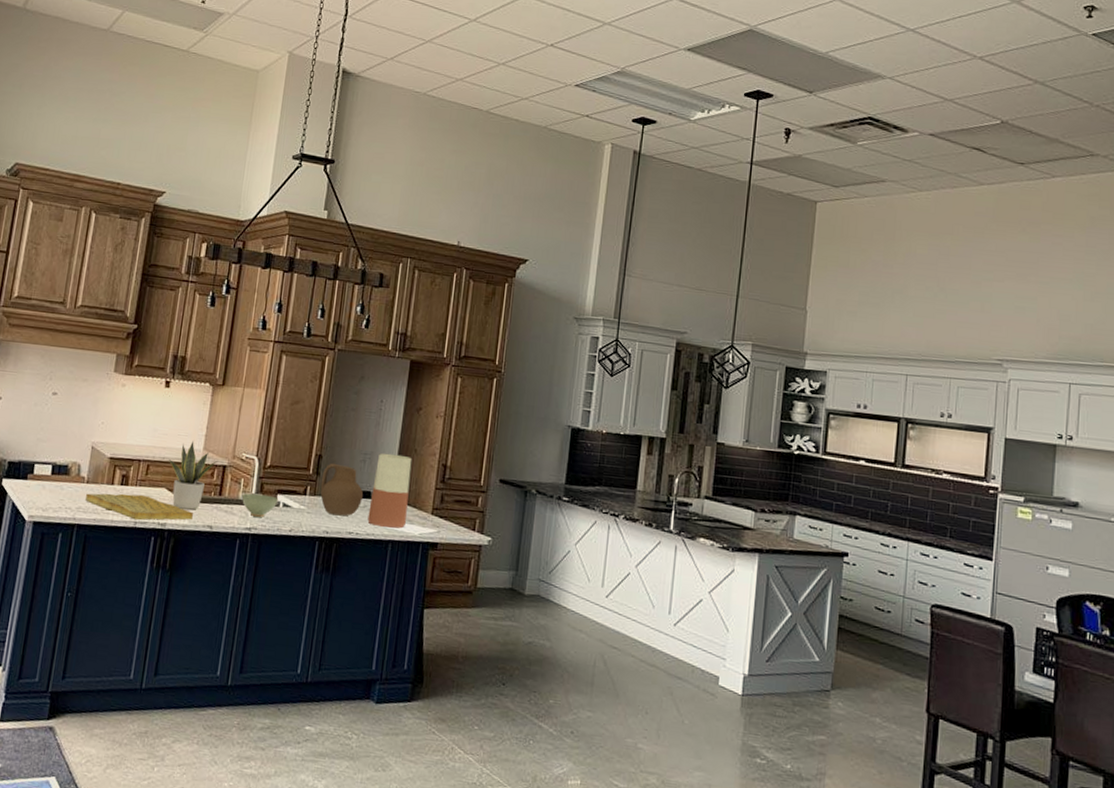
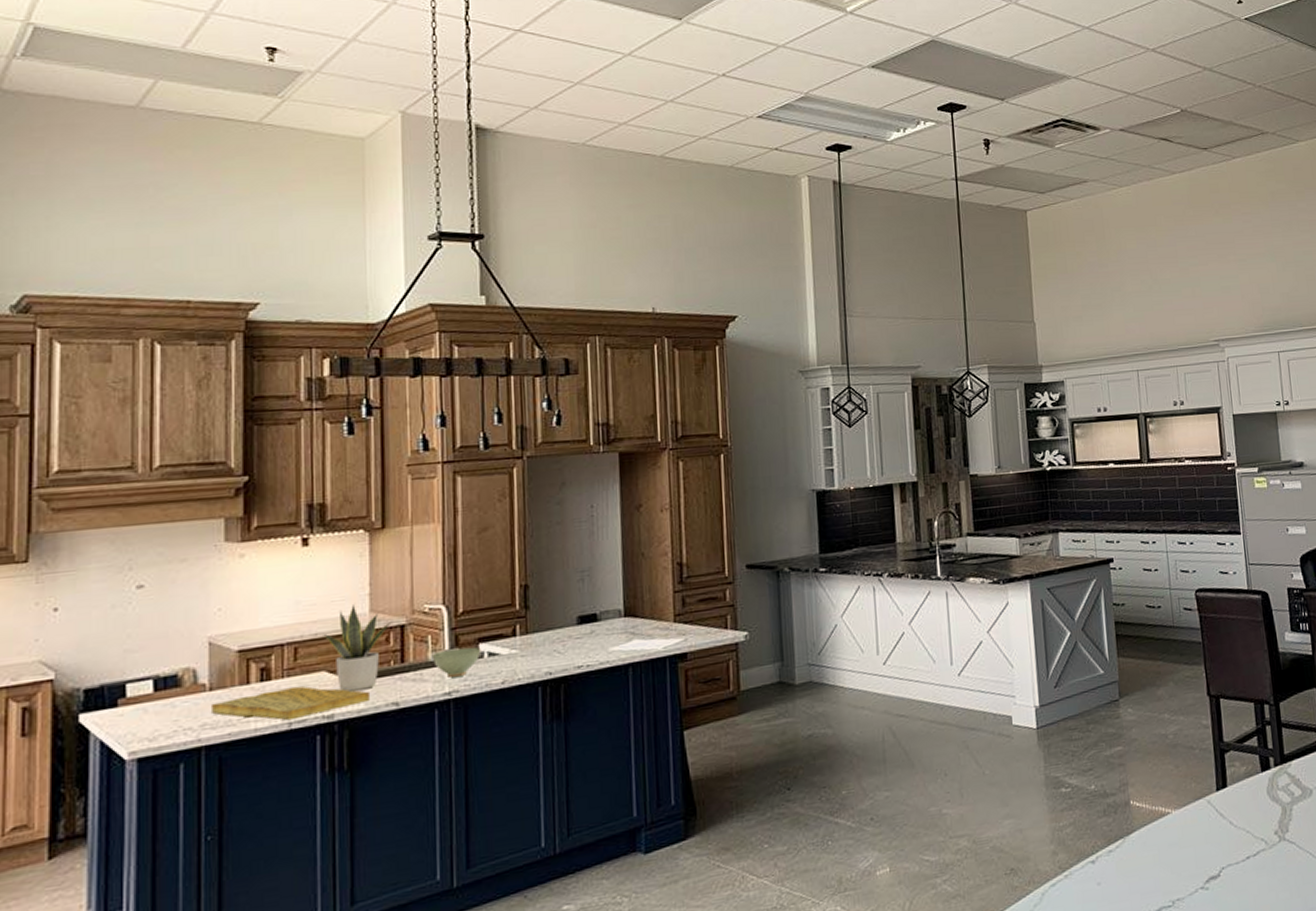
ceramic pitcher: present [320,463,363,516] -> none [532,590,587,652]
vase: present [367,453,412,529] -> none [597,563,645,651]

